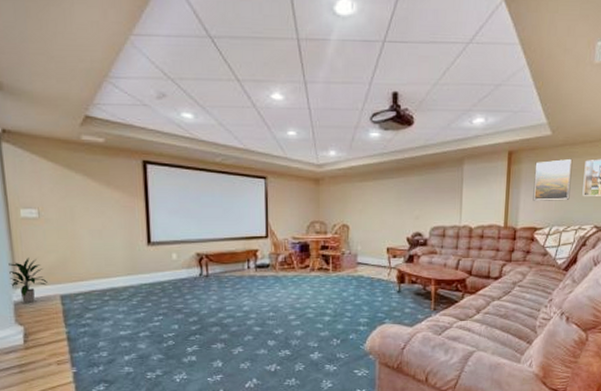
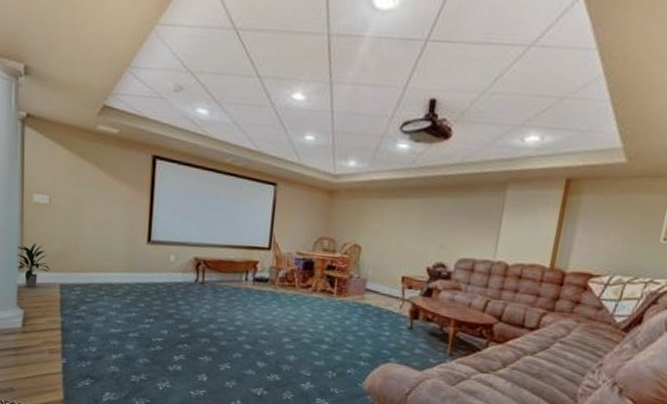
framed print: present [533,158,573,201] -> none [591,193,652,246]

